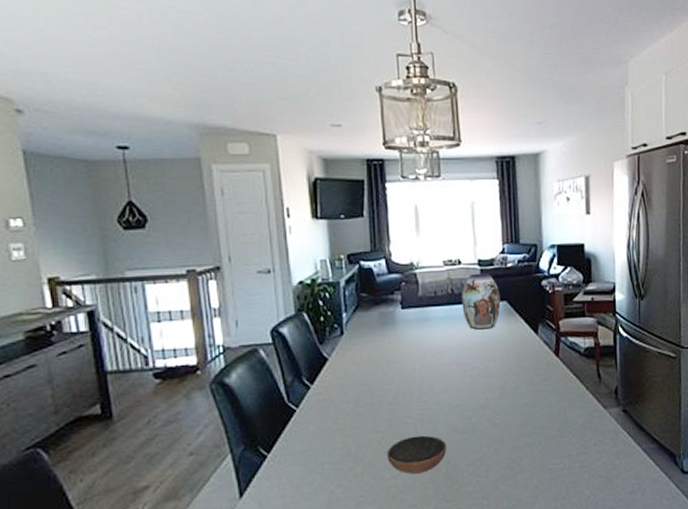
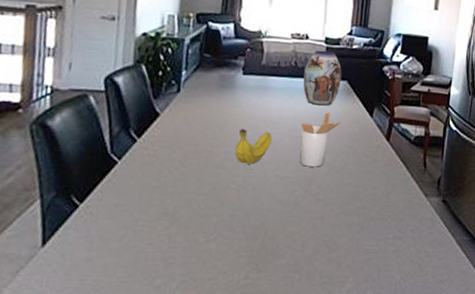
bowl: present [387,435,447,475] -> none [204,202,267,241]
fruit: none [405,363,440,397] -> present [235,129,272,164]
utensil holder: none [467,335,507,393] -> present [299,112,342,167]

